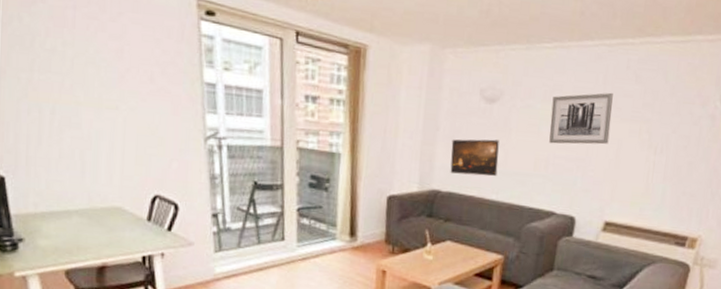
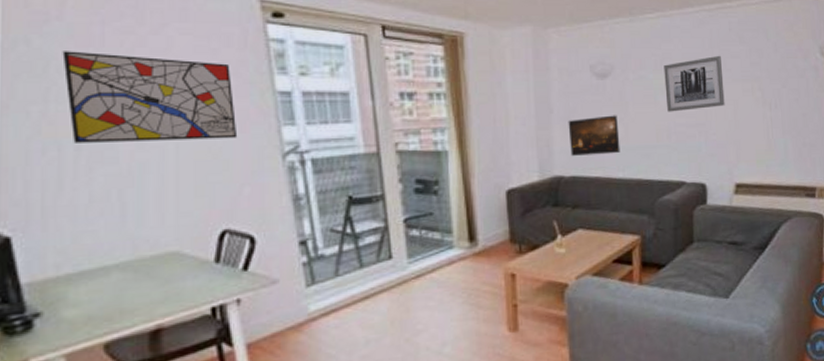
wall art: none [44,29,171,119] -> present [62,51,238,143]

